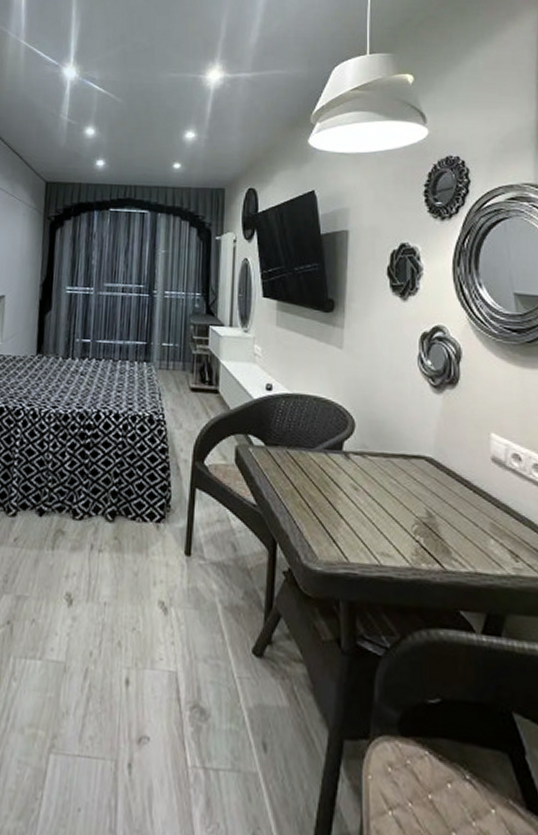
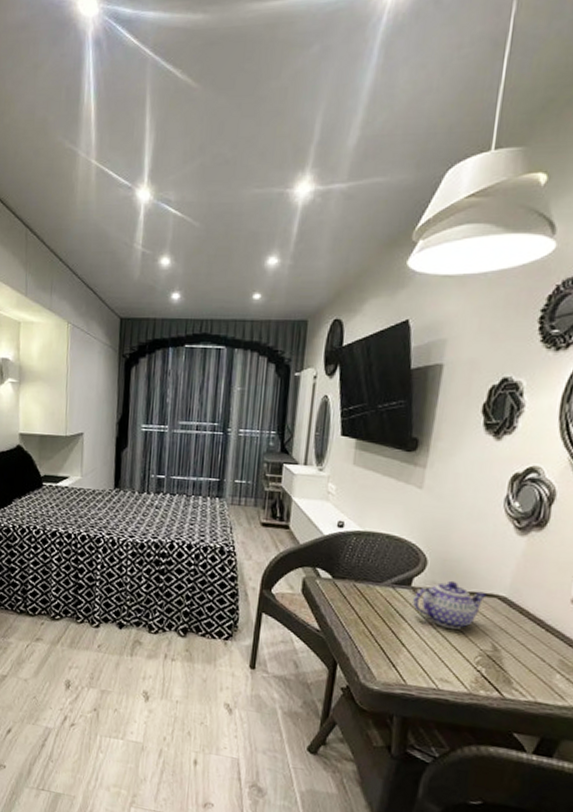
teapot: none [346,442,415,496] -> present [413,580,487,630]

